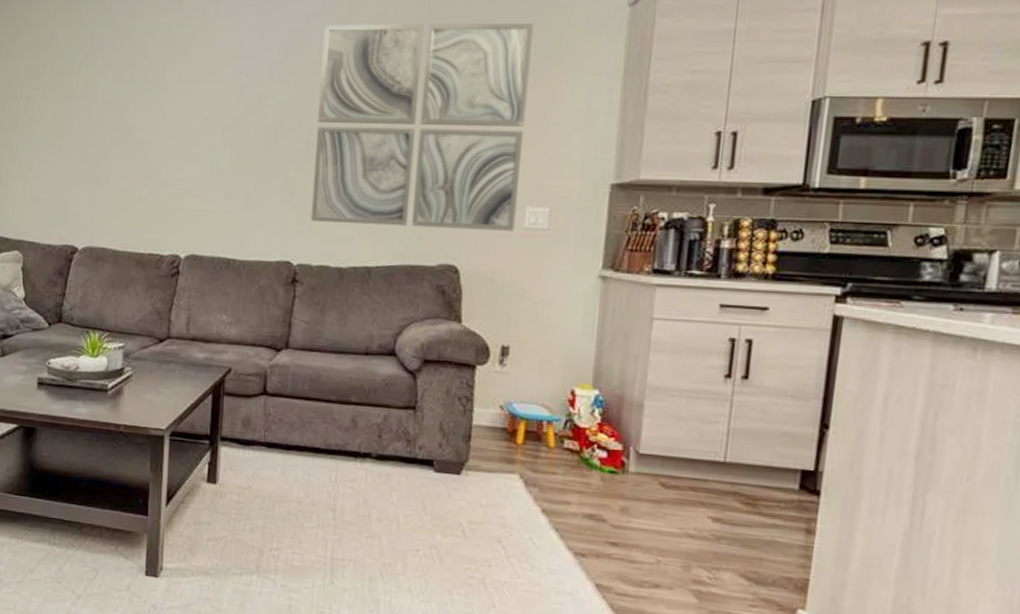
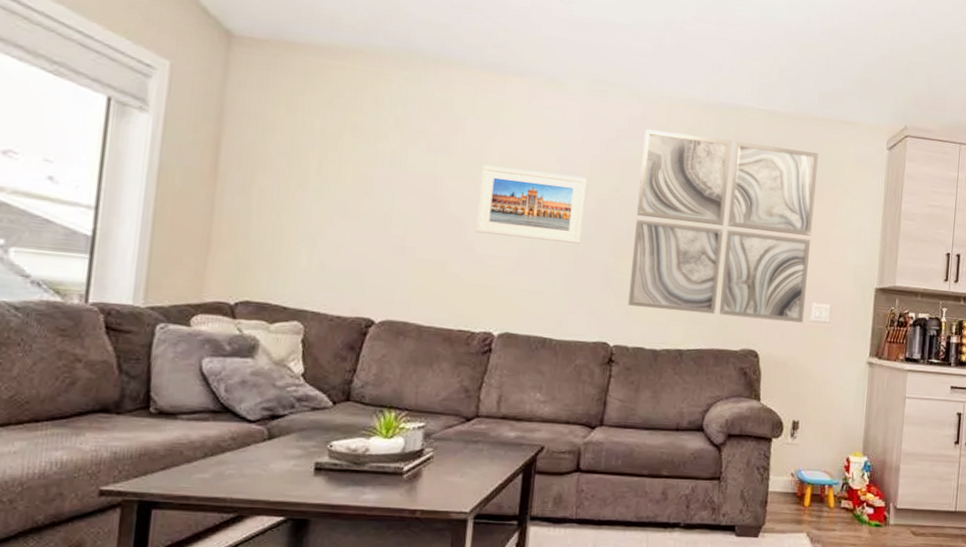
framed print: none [160,86,265,159] -> present [475,165,587,244]

